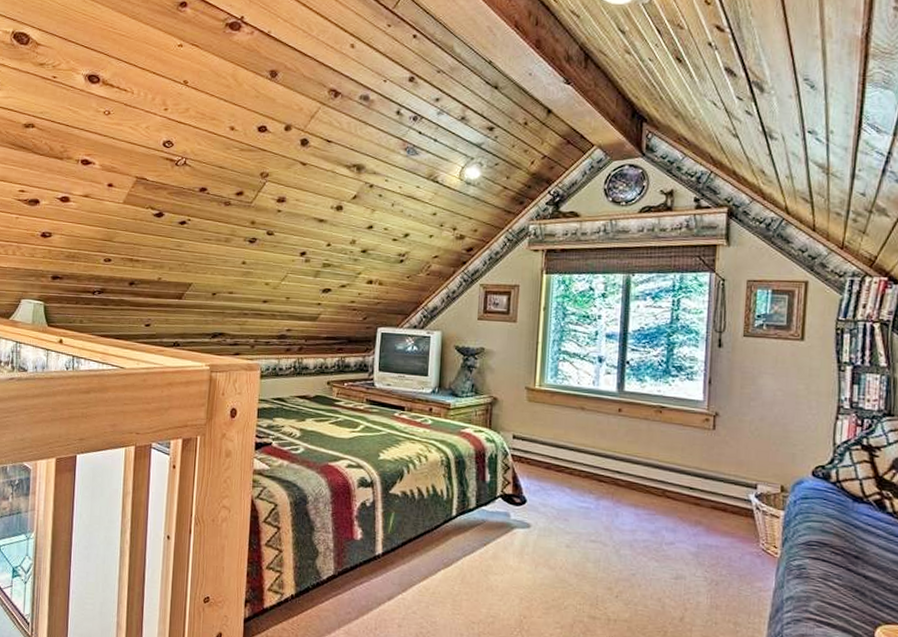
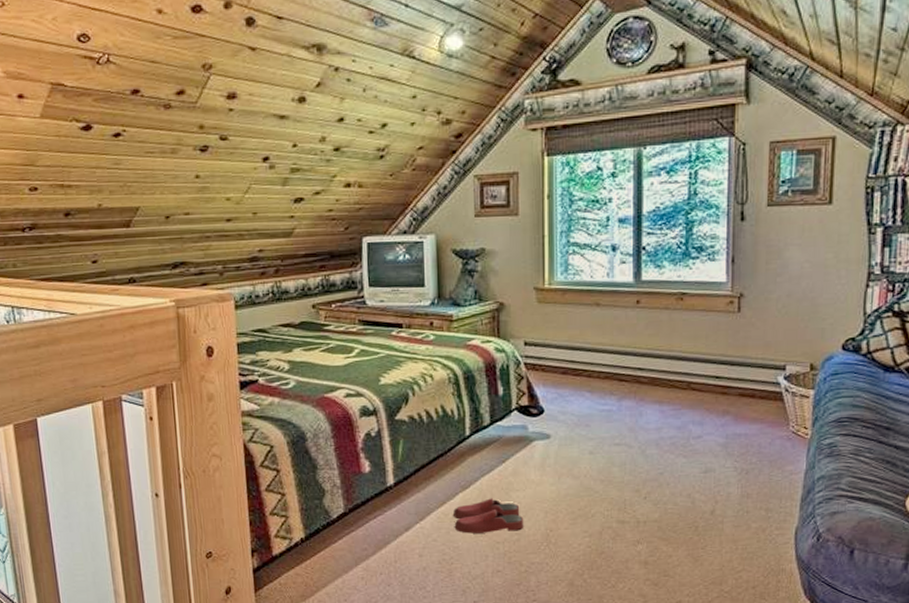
slippers: none [433,578,500,614] -> present [453,498,524,534]

